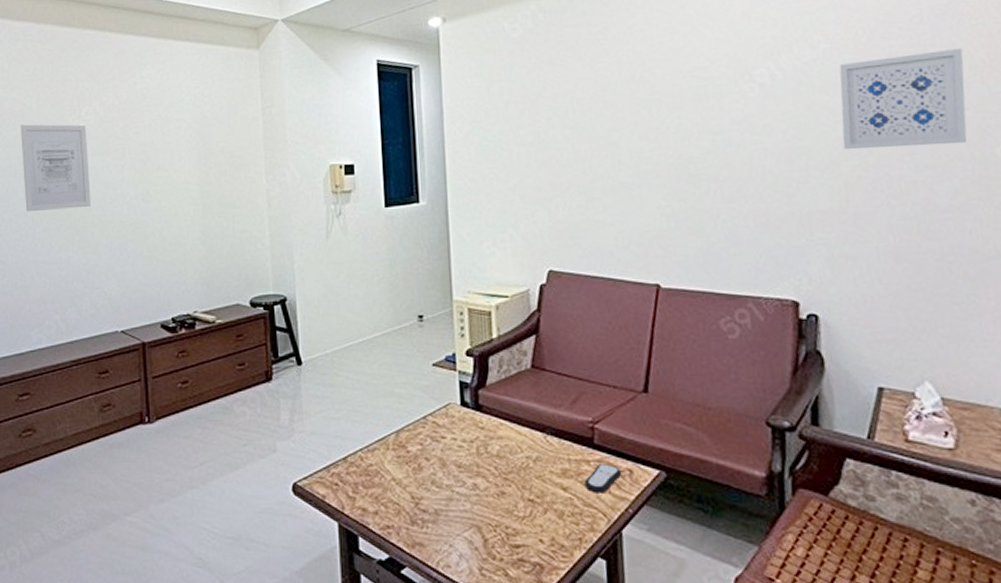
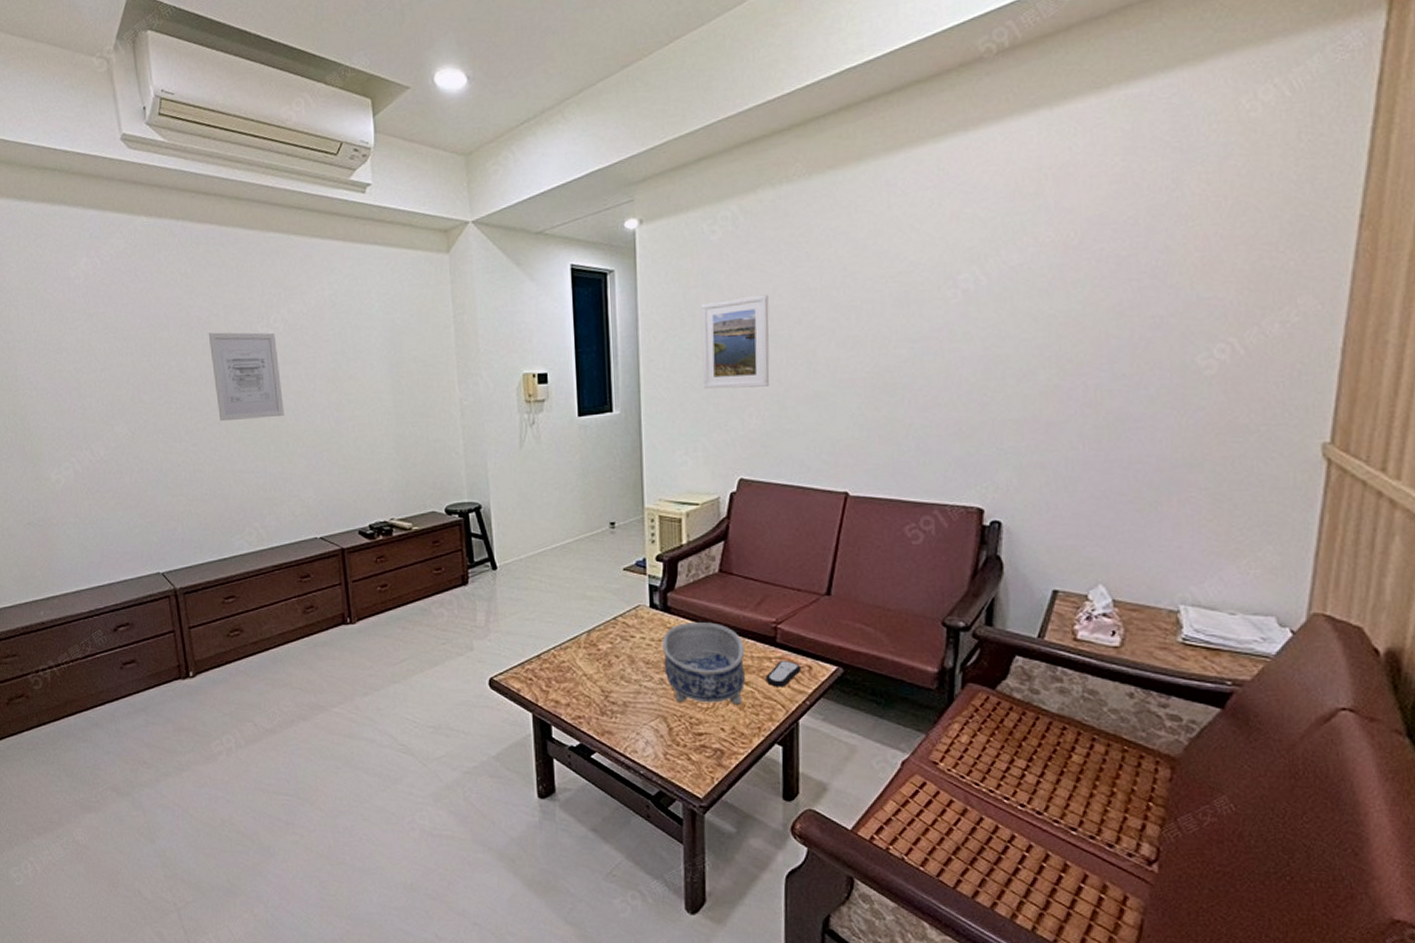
decorative bowl: none [474,422,563,514] -> present [661,622,745,706]
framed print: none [505,88,575,181] -> present [701,294,770,390]
wall art: present [839,47,967,150] -> none [1042,251,1176,359]

